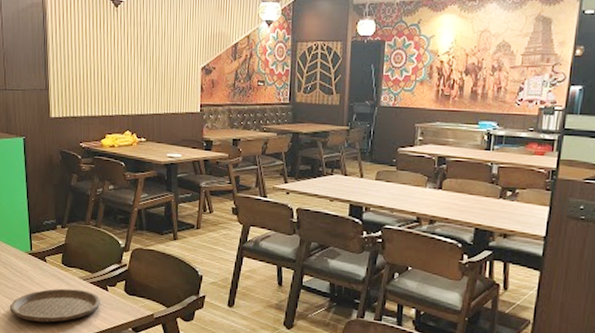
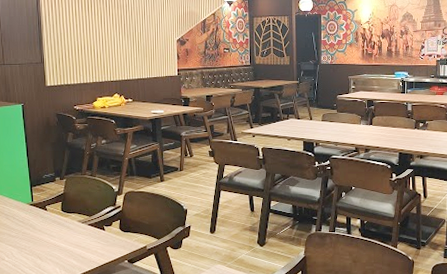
plate: present [10,288,100,323] -> none [14,232,98,264]

